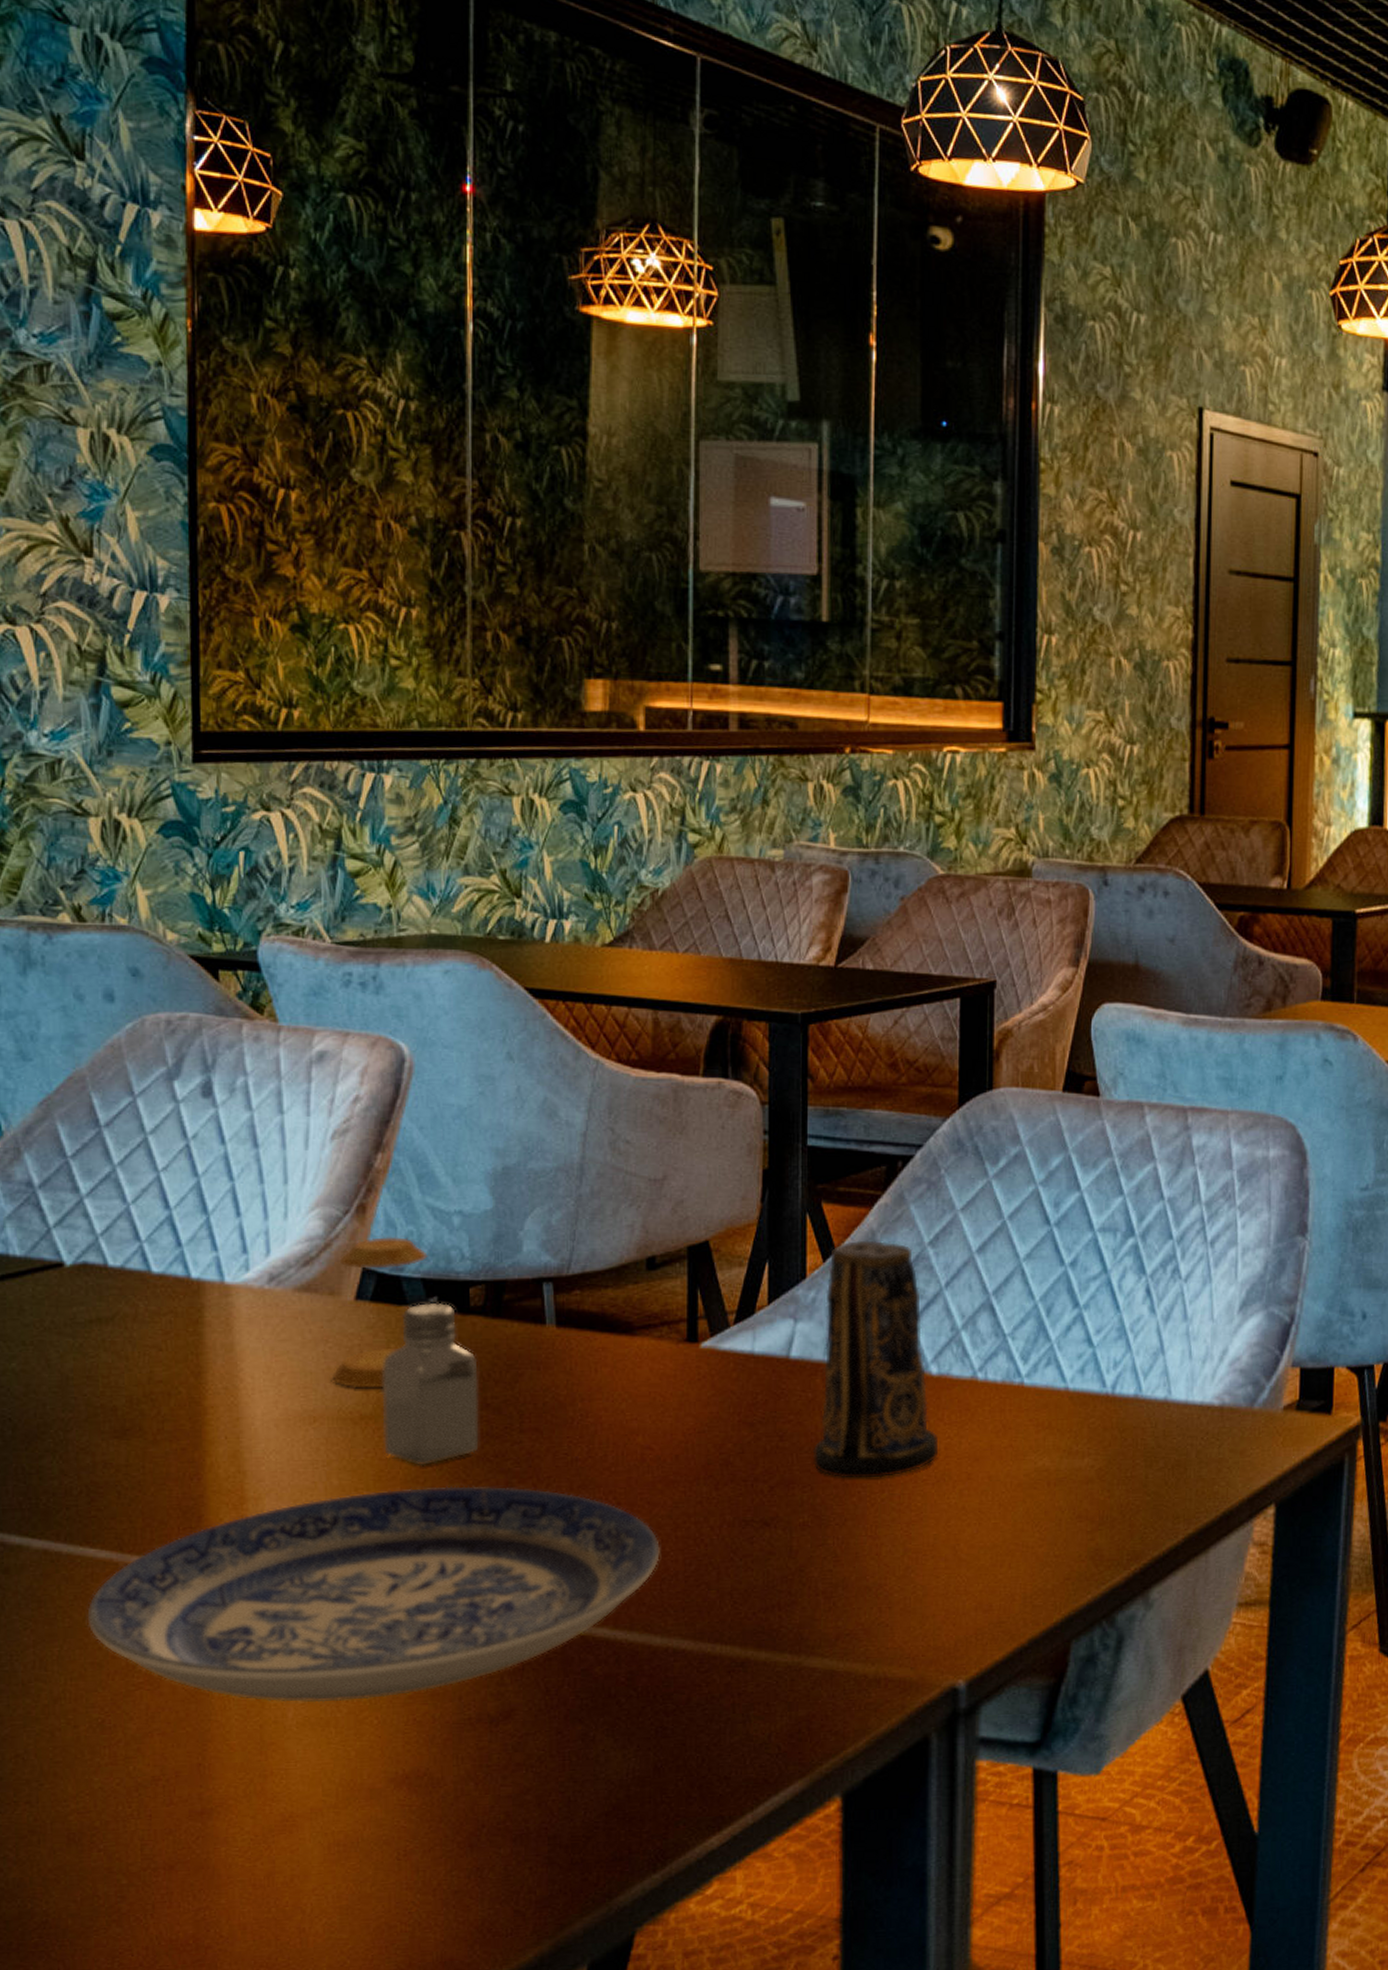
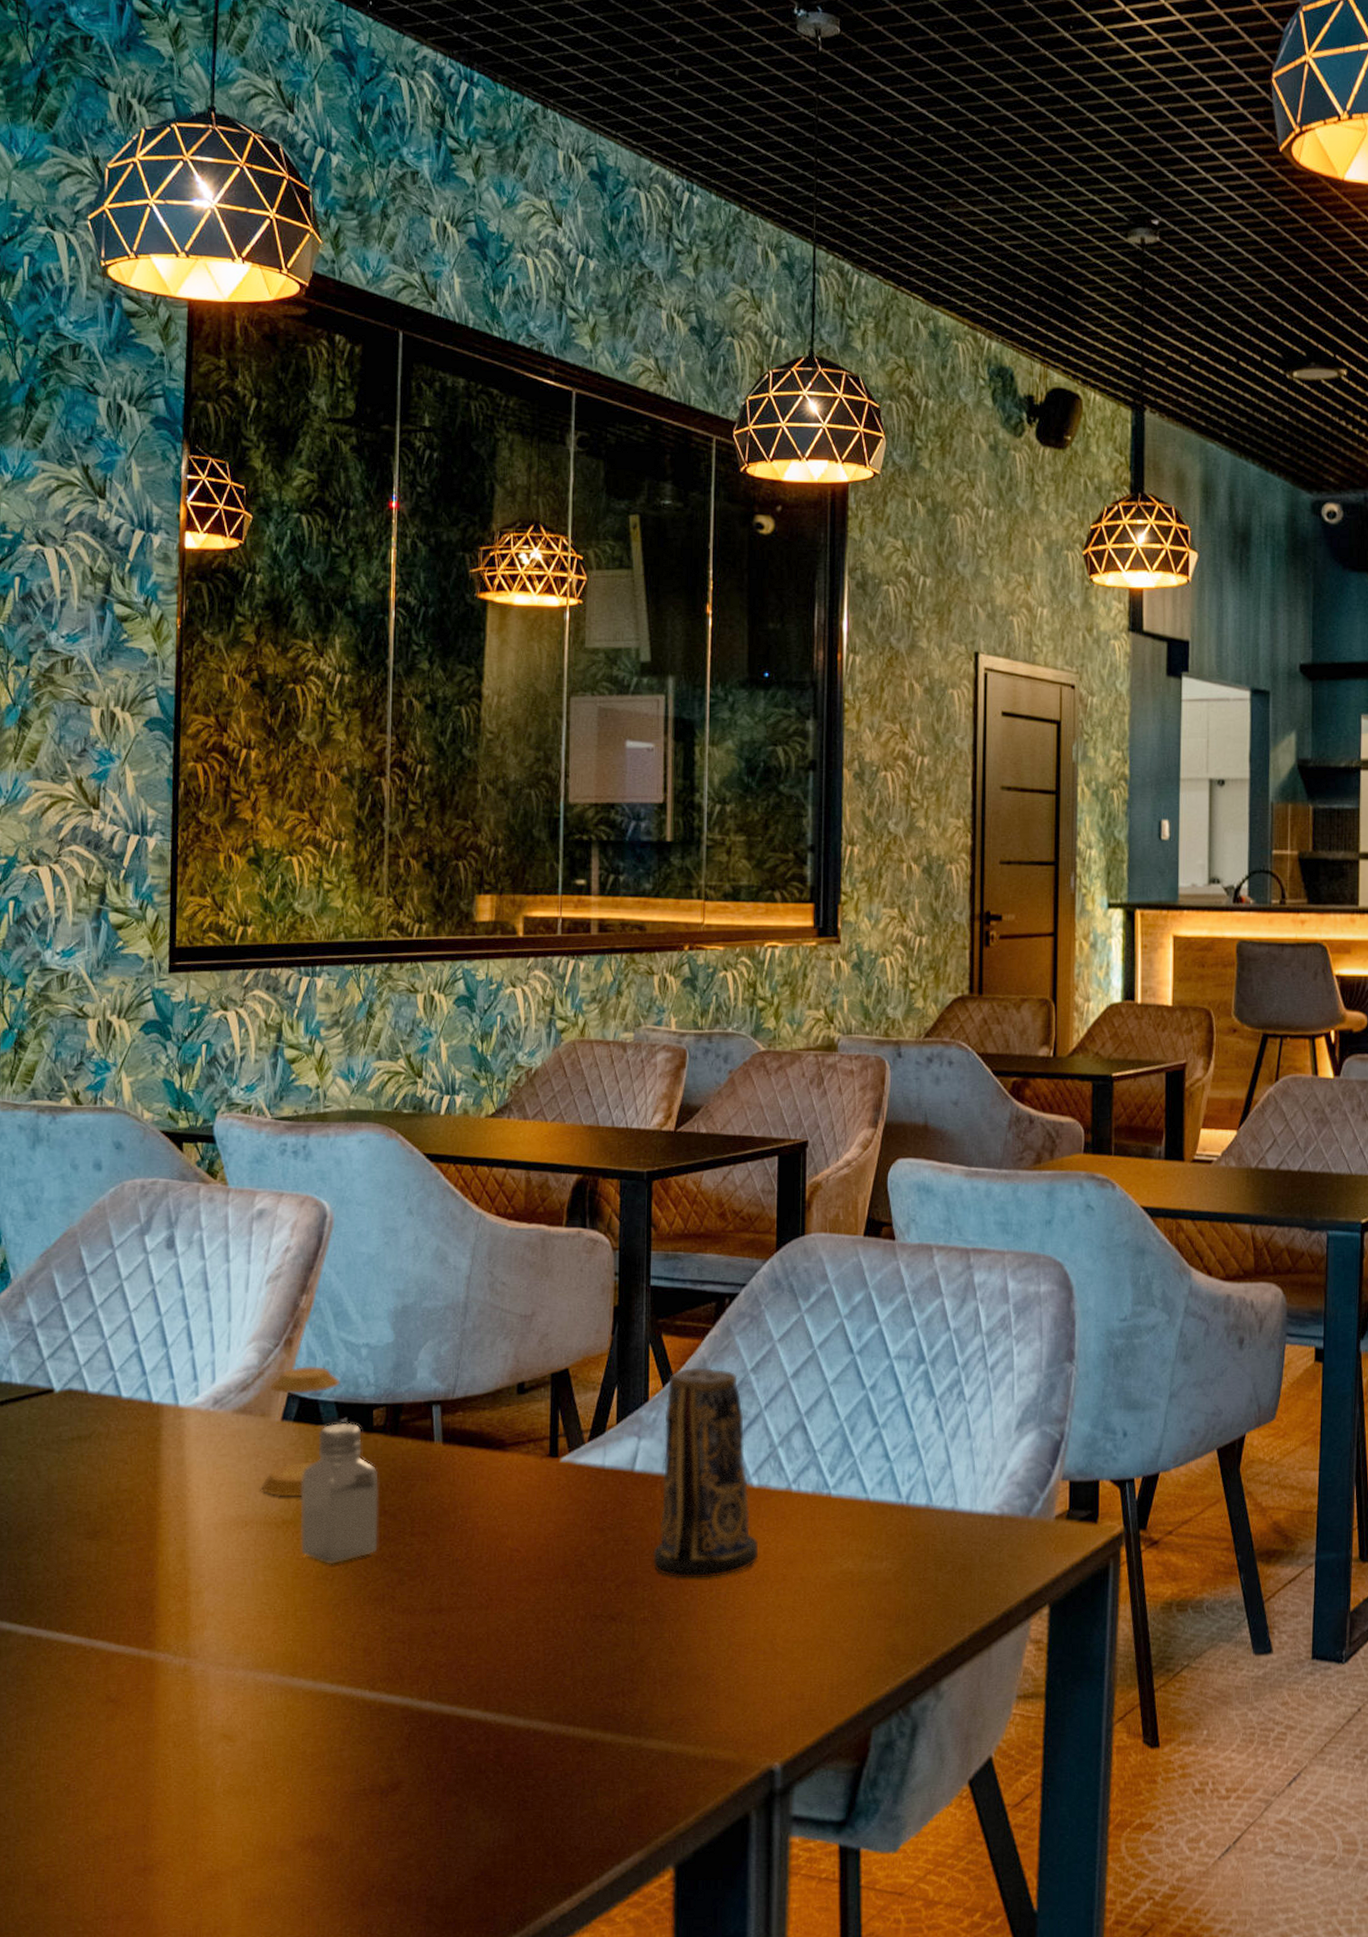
plate: present [87,1486,660,1703] -> none [60,1583,524,1773]

